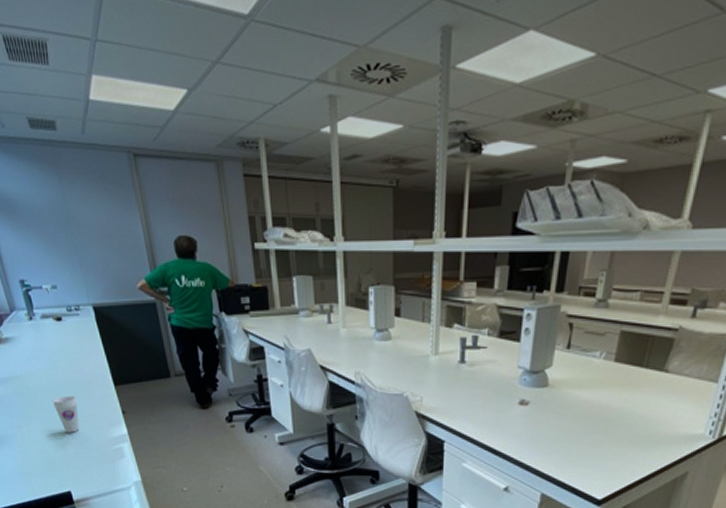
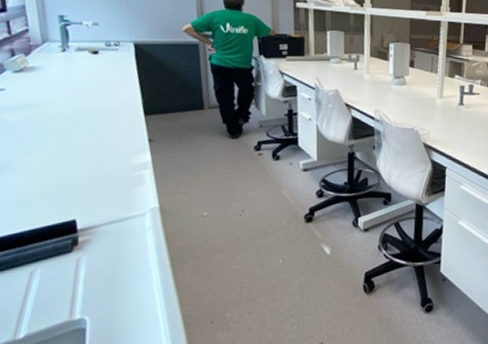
cup: present [52,395,80,433] -> none [72,123,101,160]

